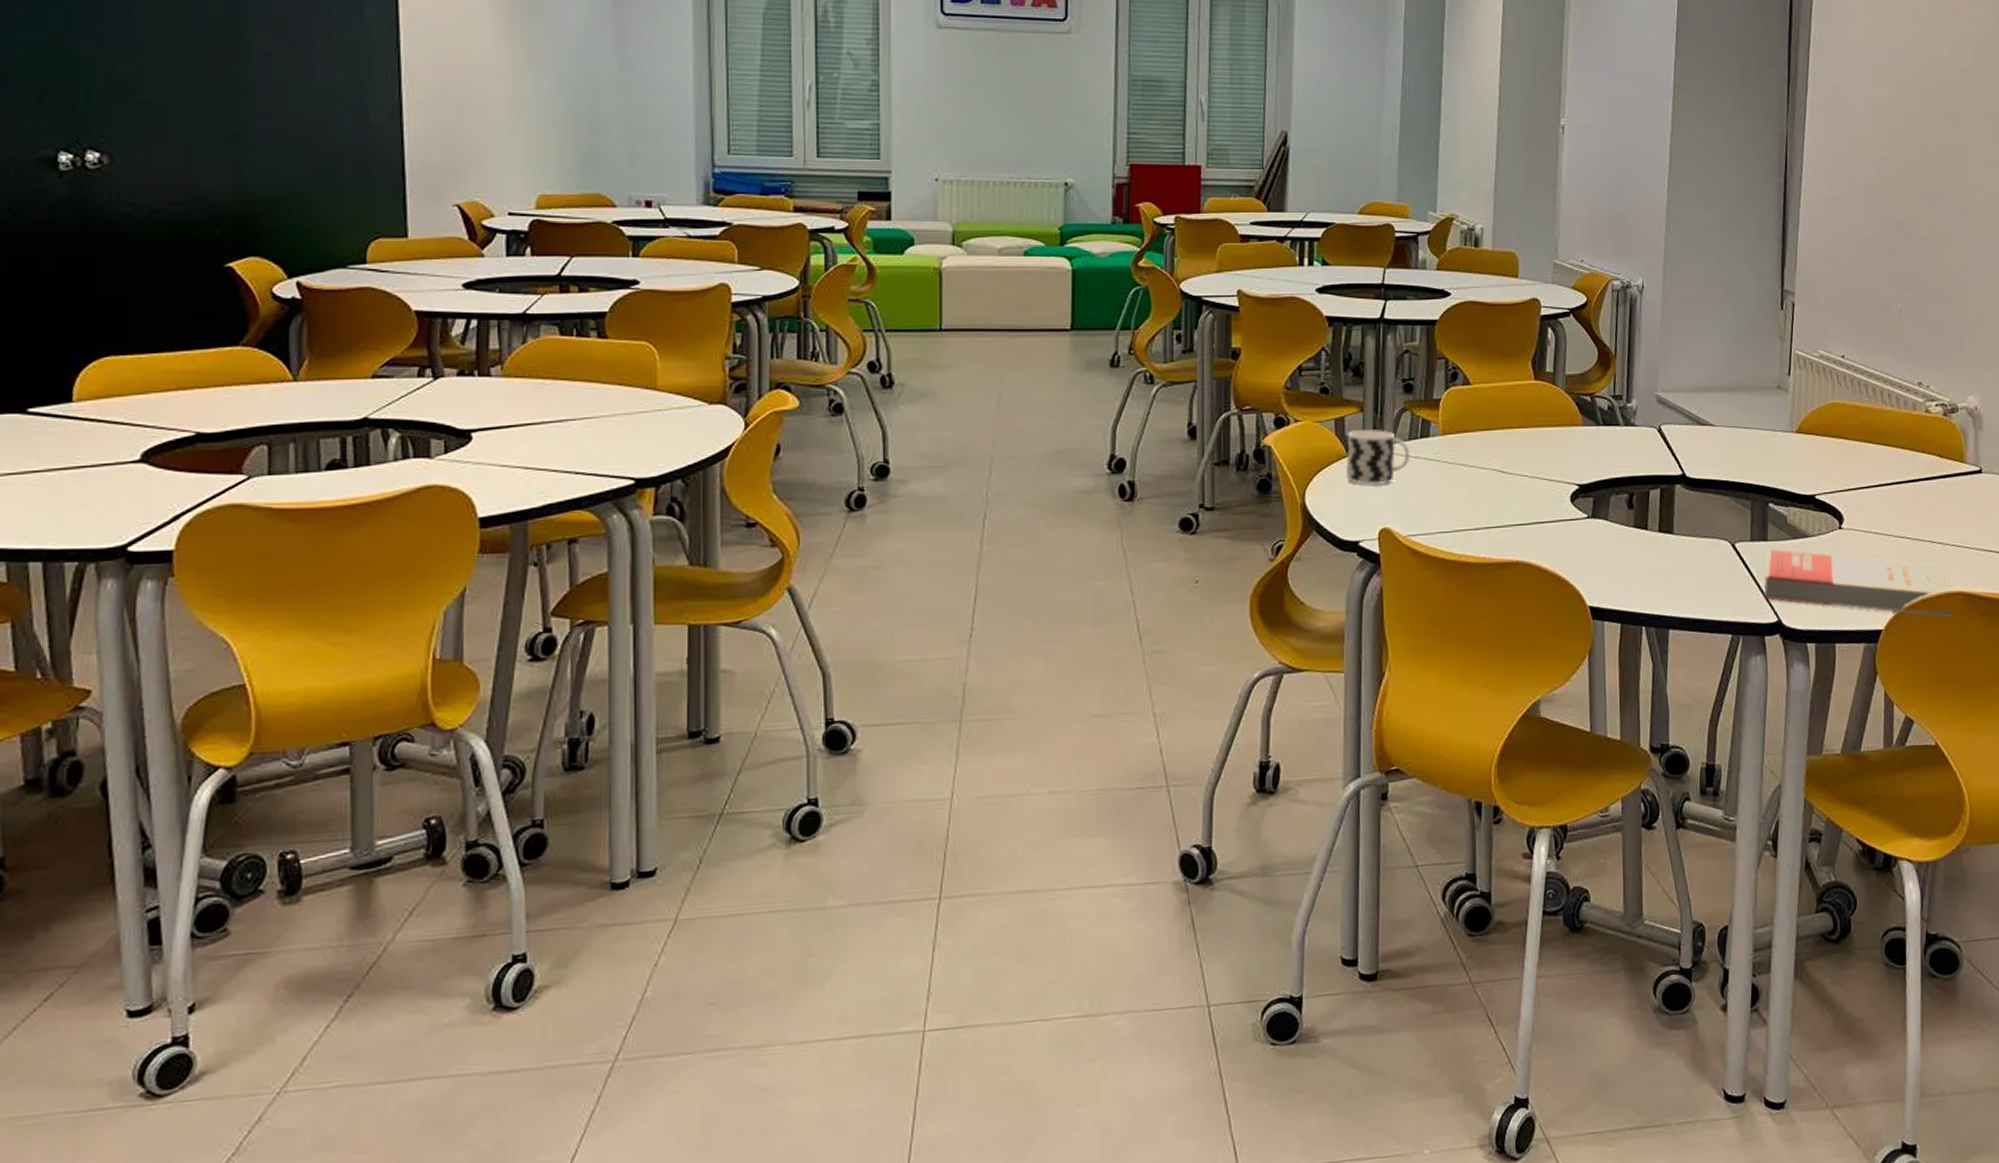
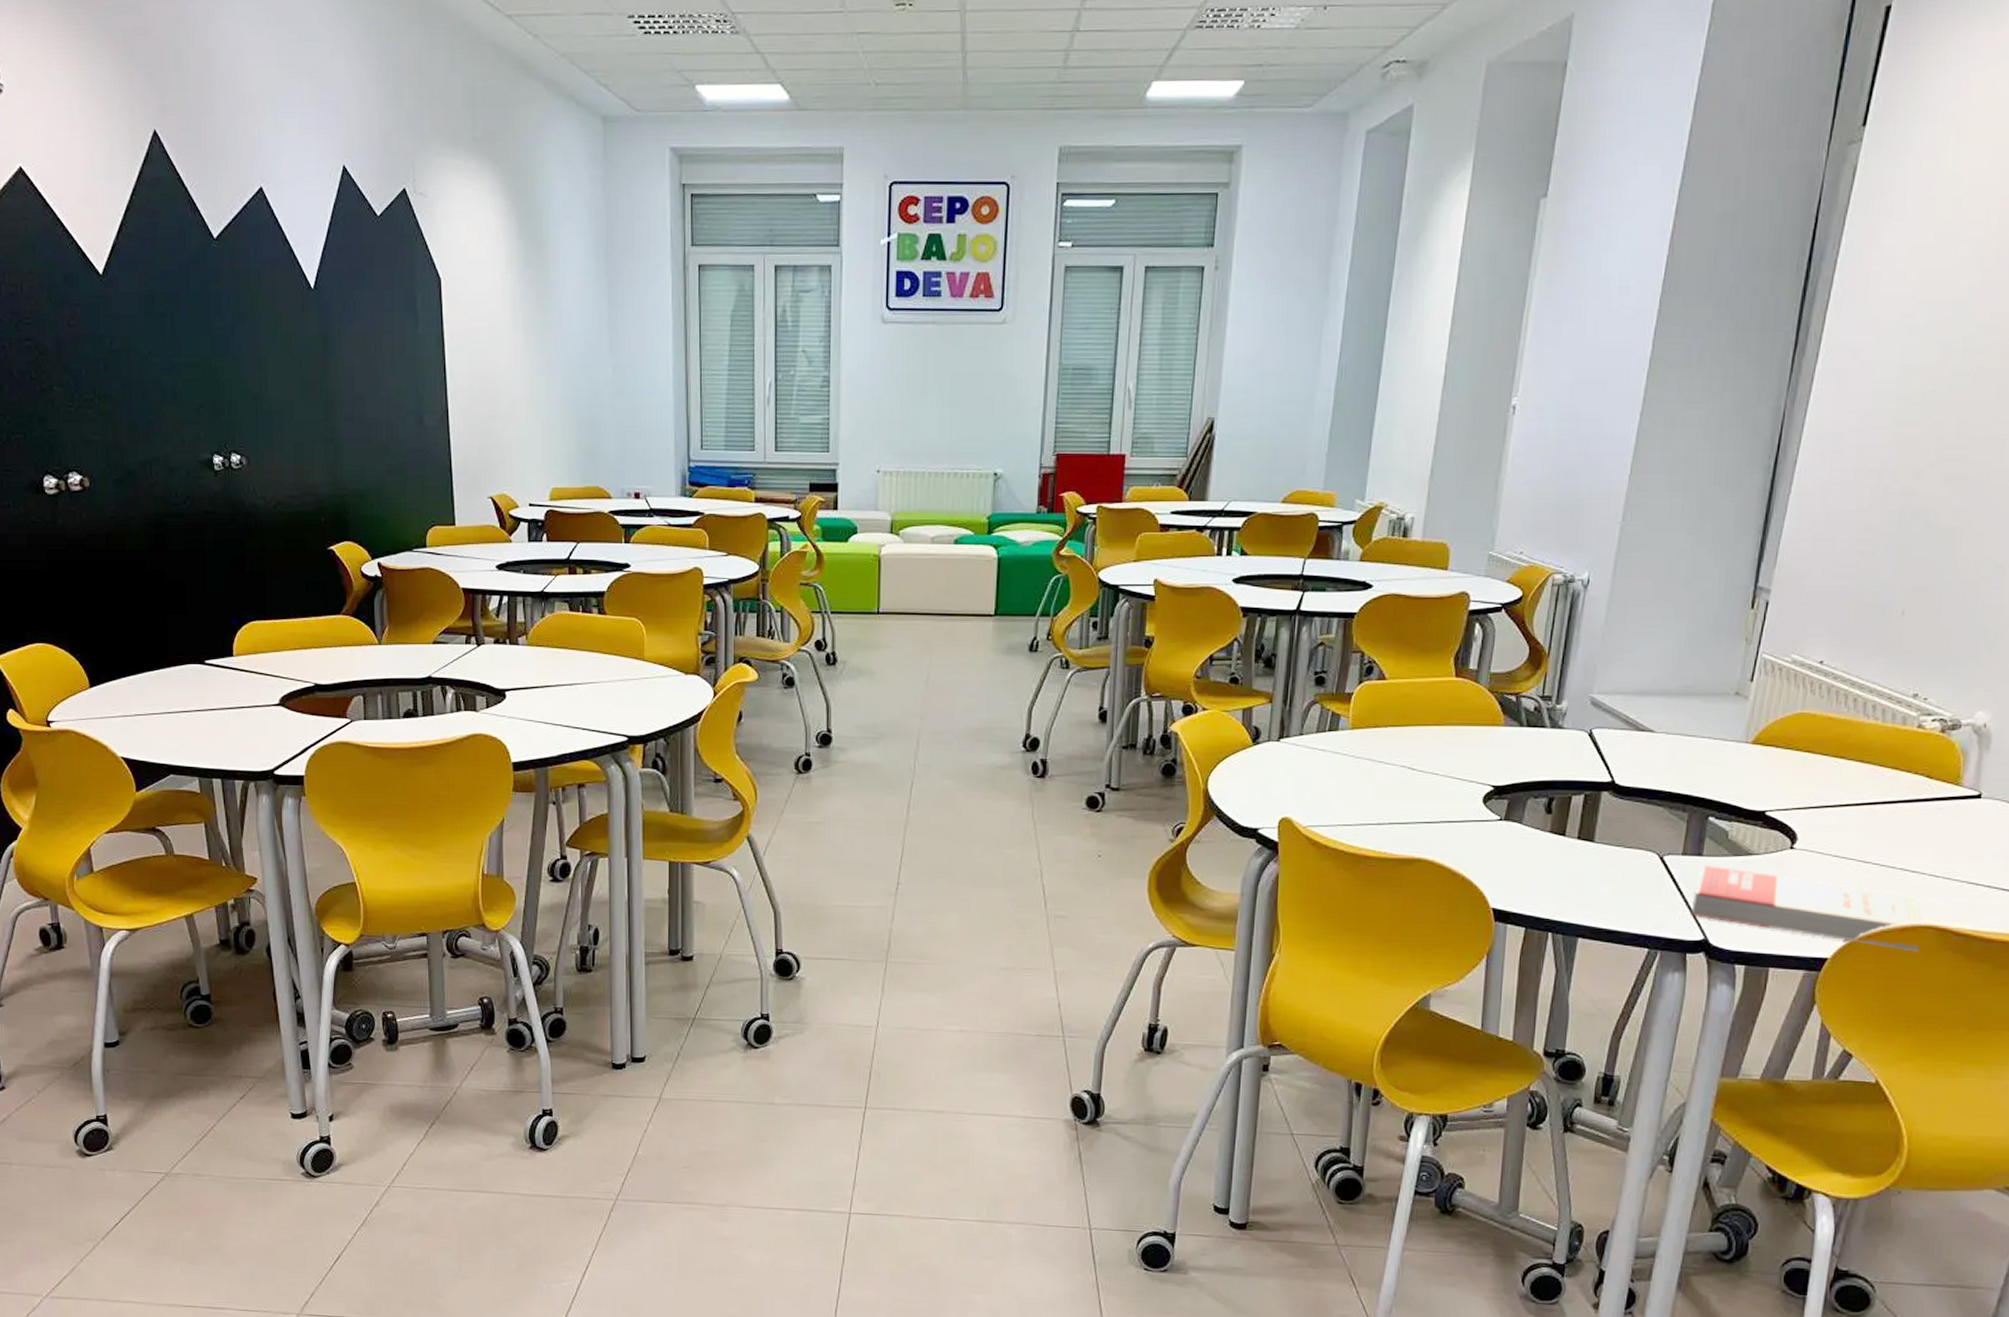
cup: present [1346,428,1410,486] -> none [1250,720,1317,776]

